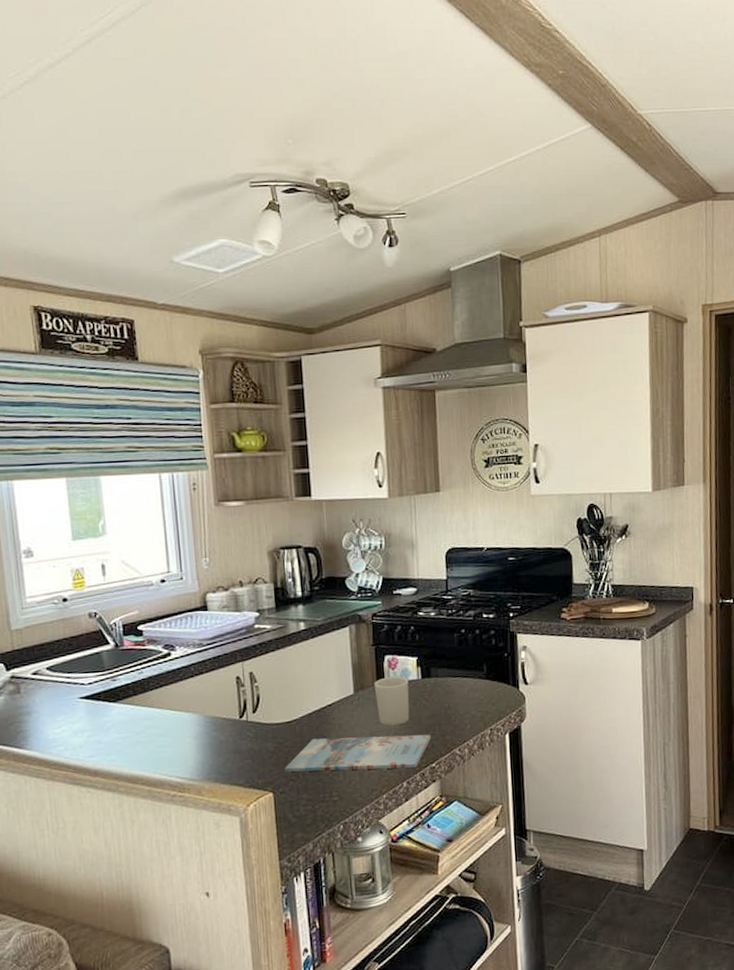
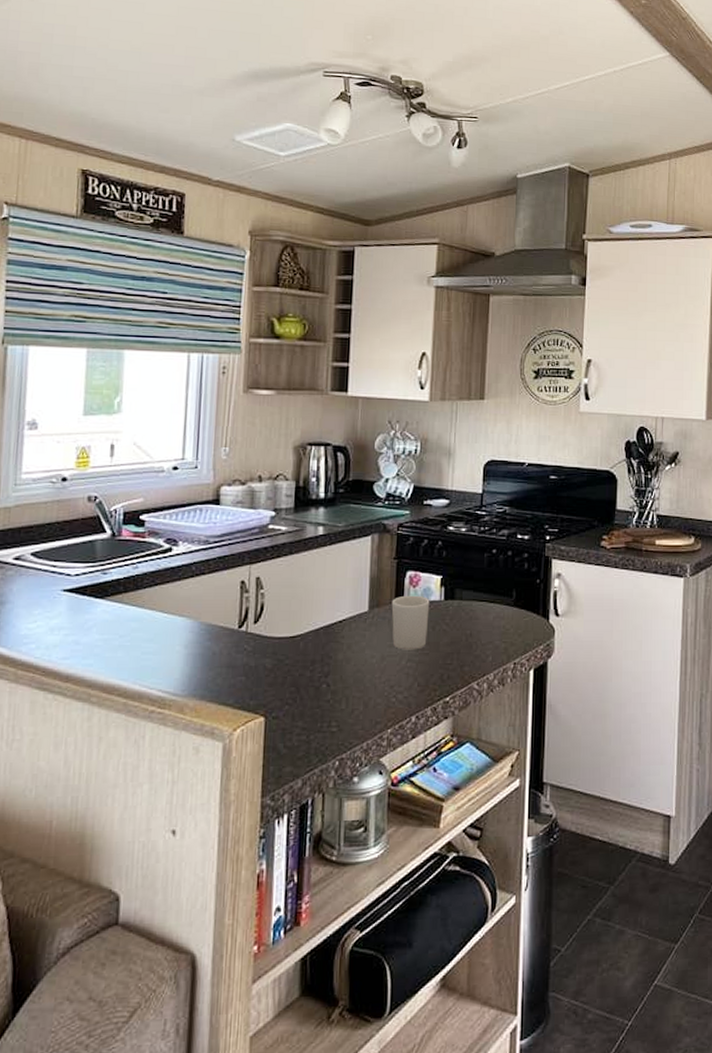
magazine: present [284,734,431,772] -> none [281,658,448,701]

